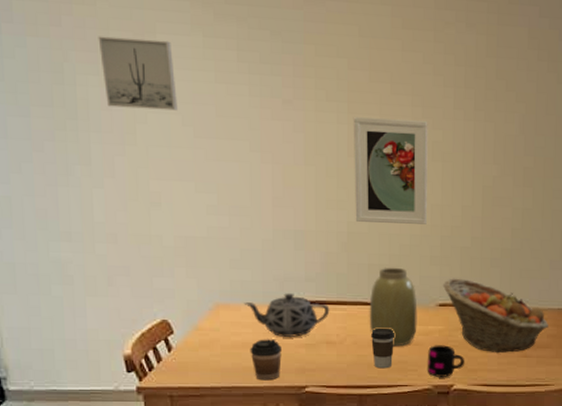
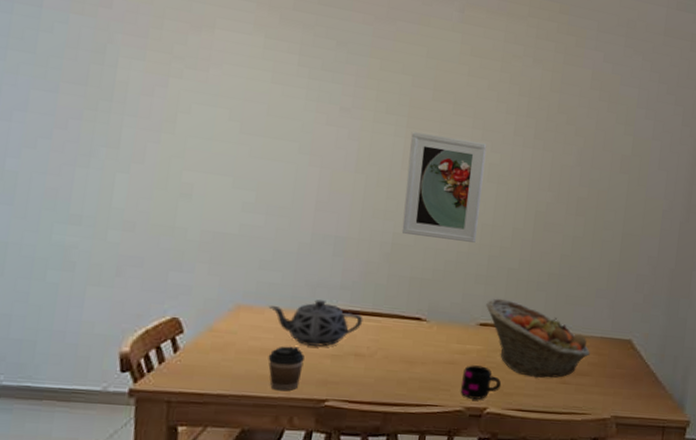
wall art: present [98,36,179,111] -> none [148,23,230,105]
vase: present [369,267,418,347] -> none [404,281,457,364]
coffee cup: present [371,327,394,369] -> none [403,343,430,387]

